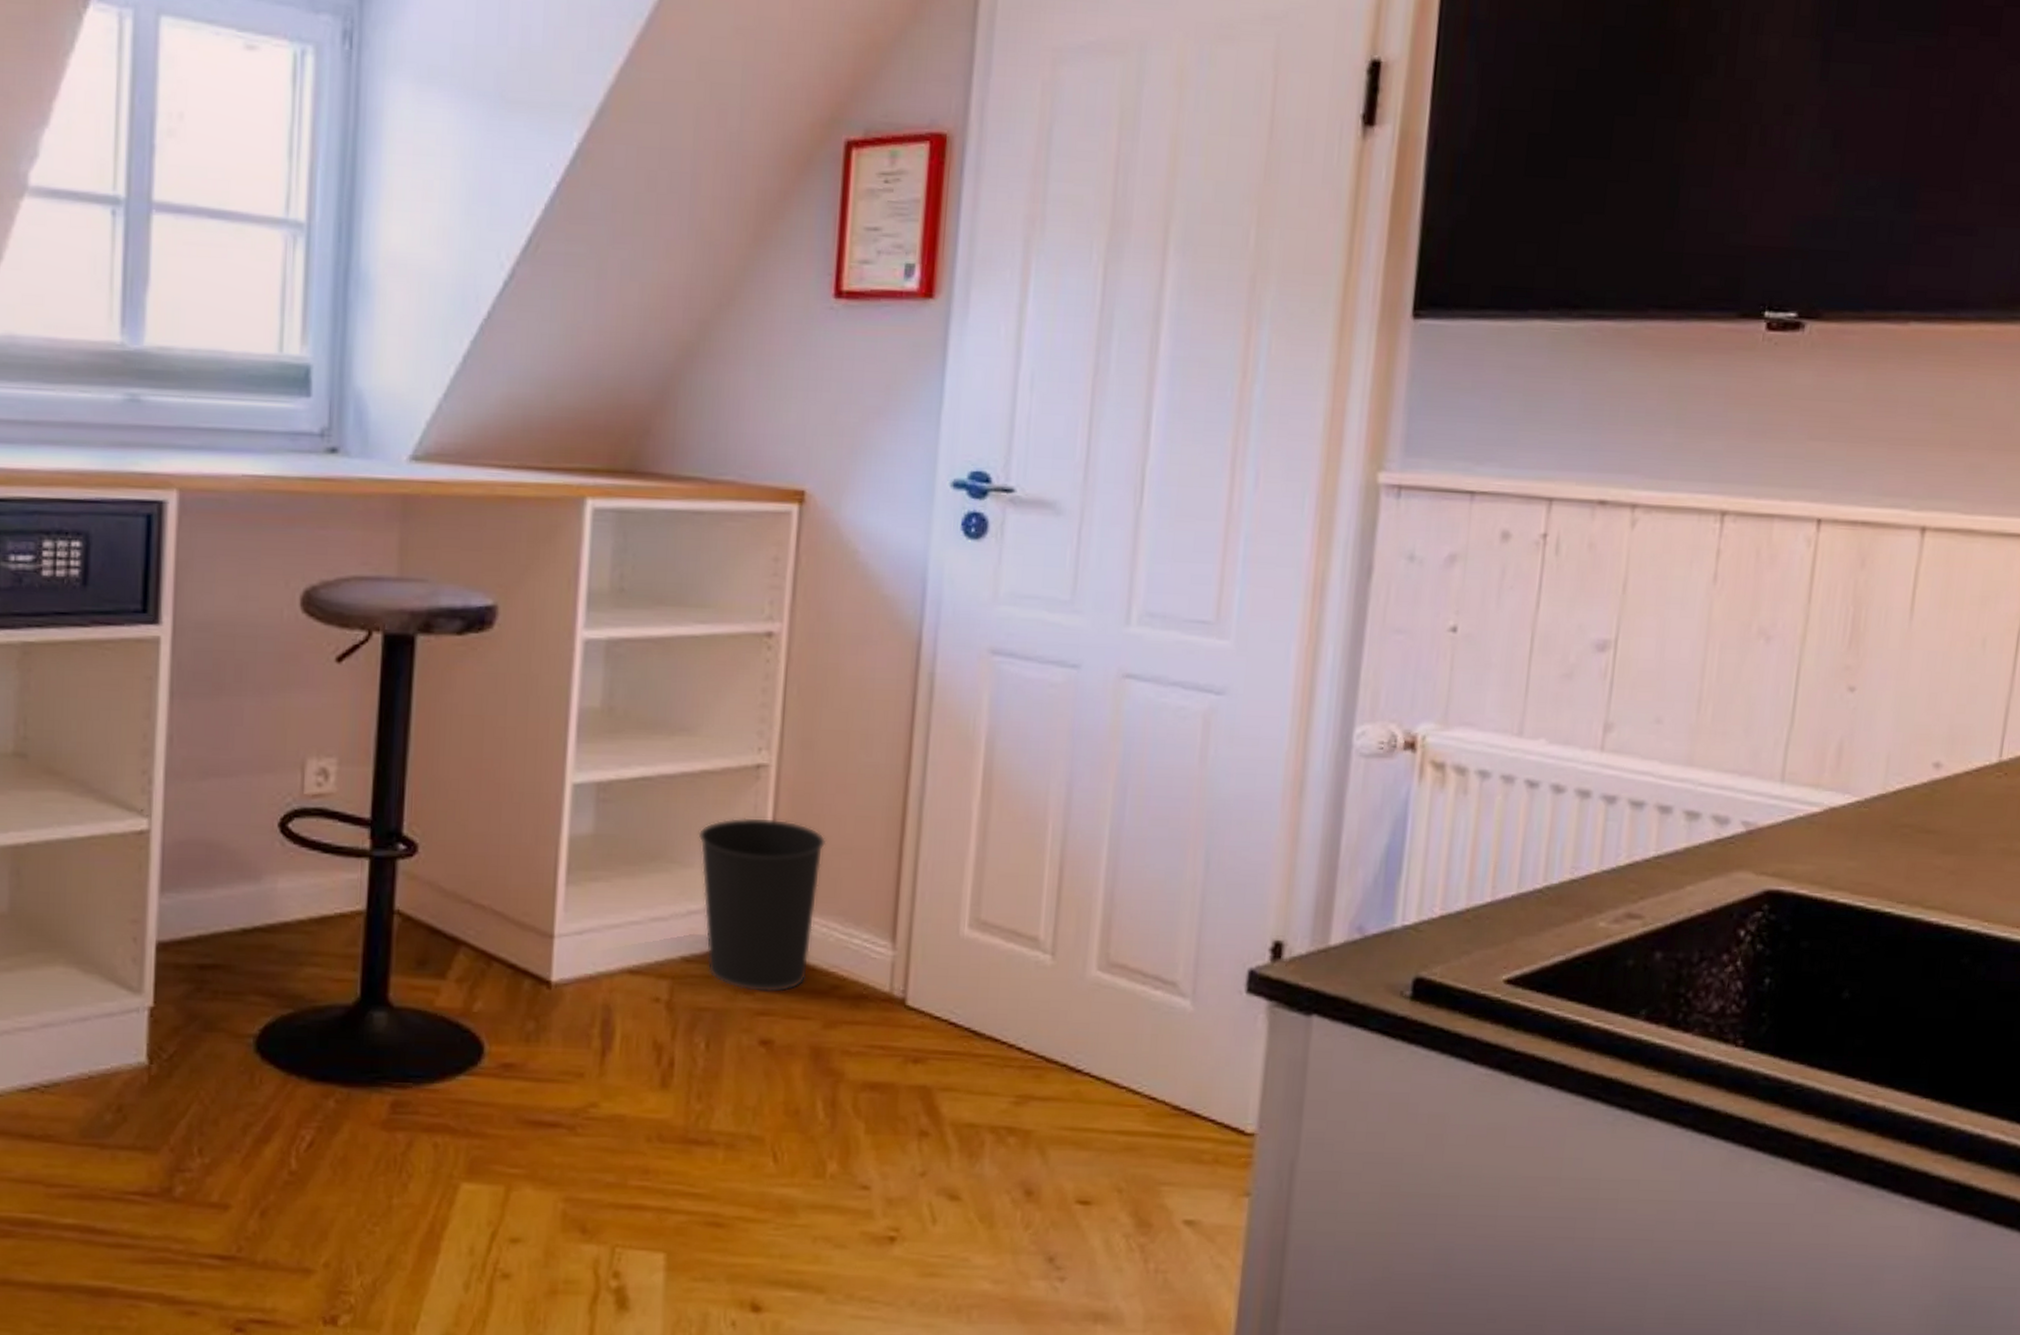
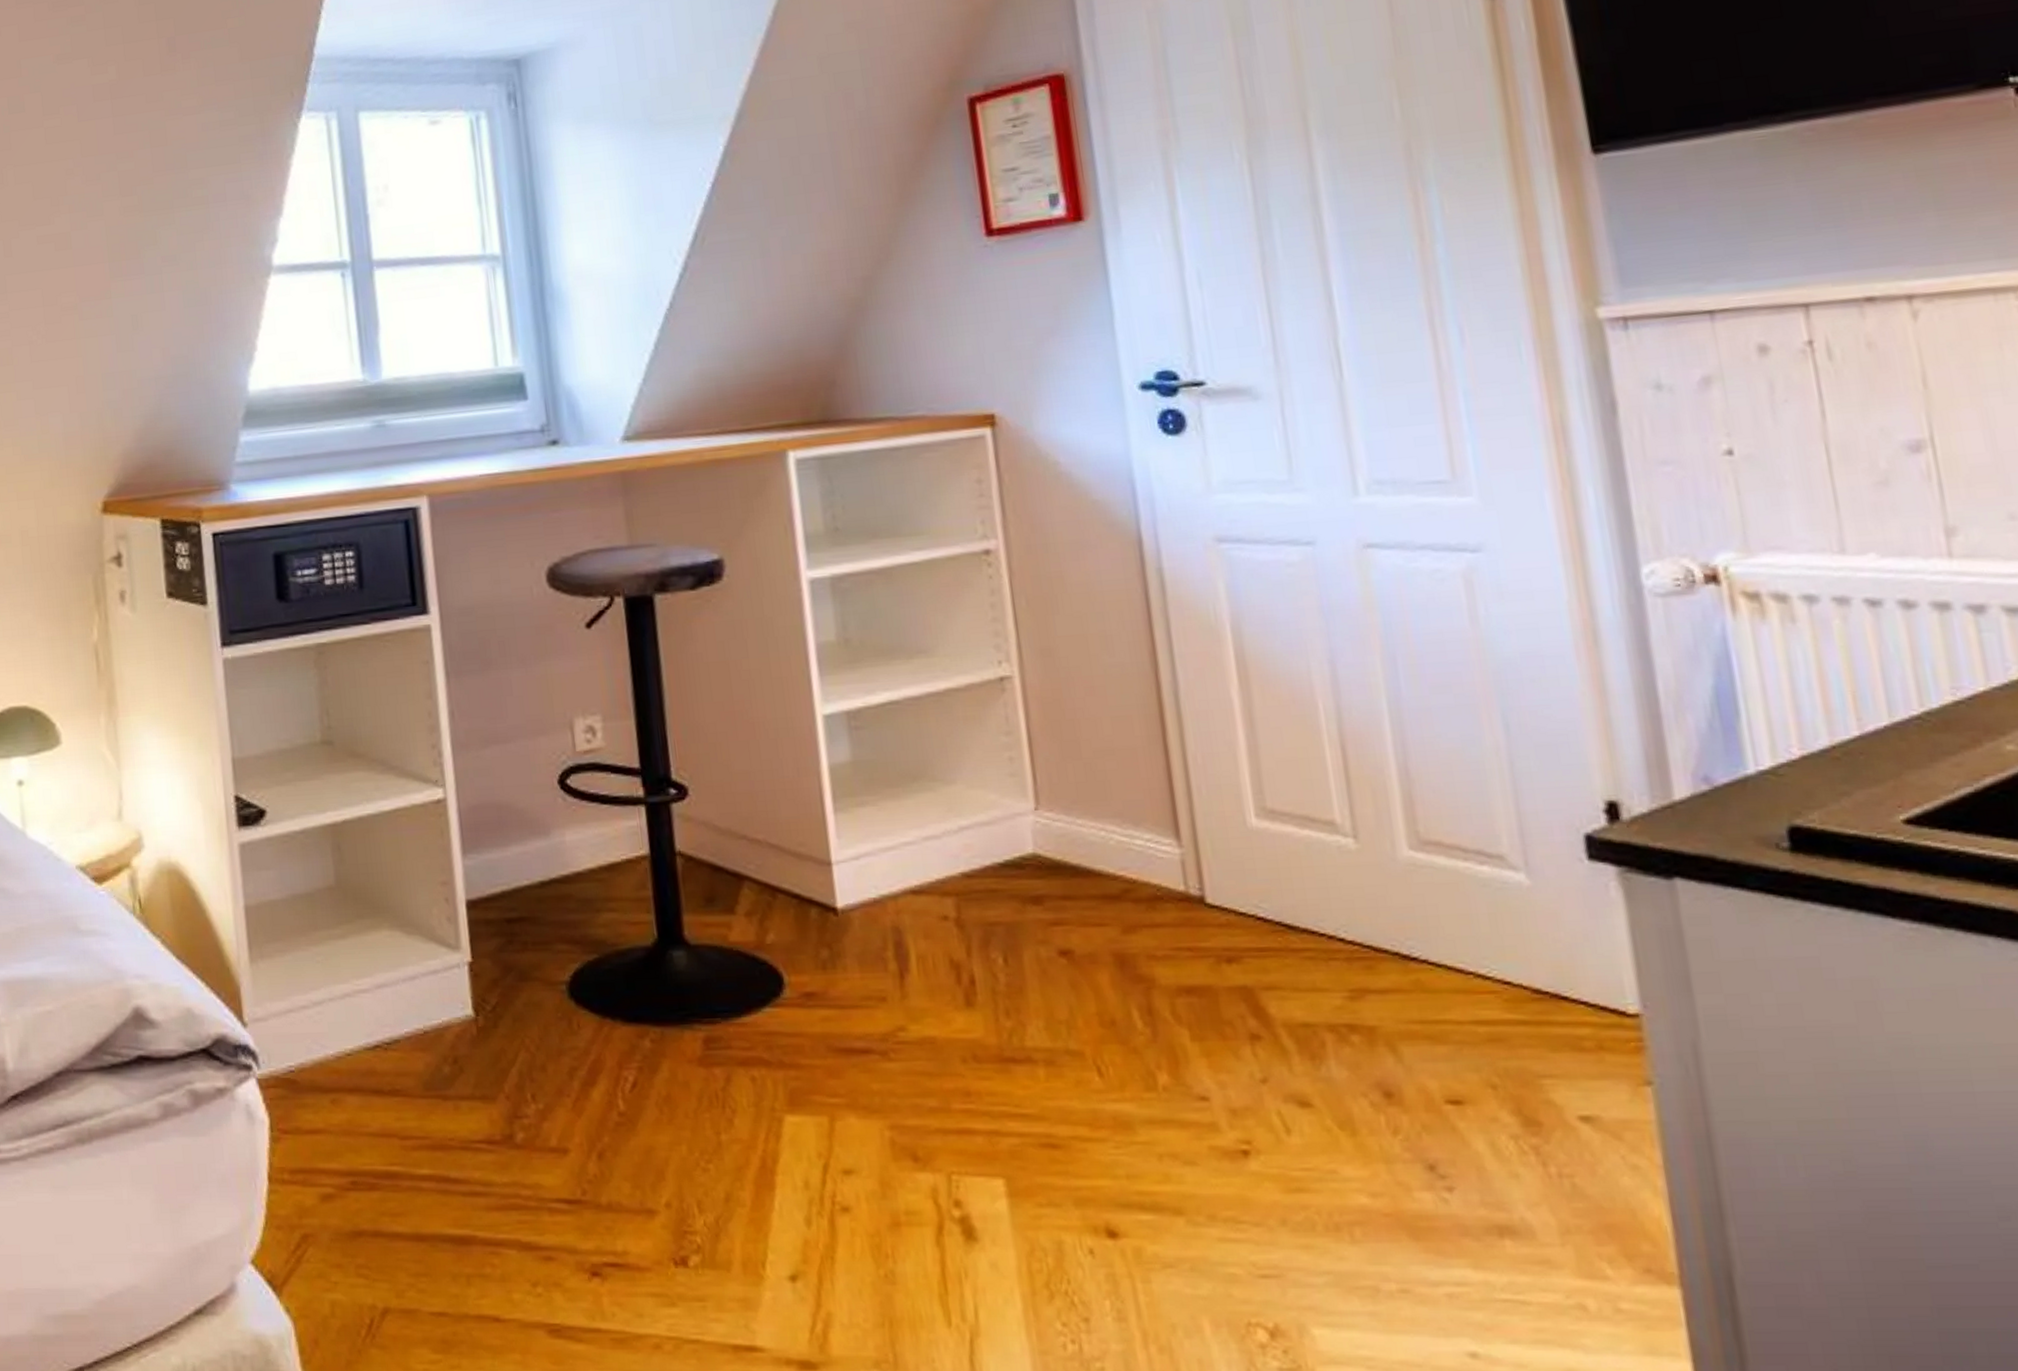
wastebasket: present [698,817,827,993] -> none [954,728,1094,903]

